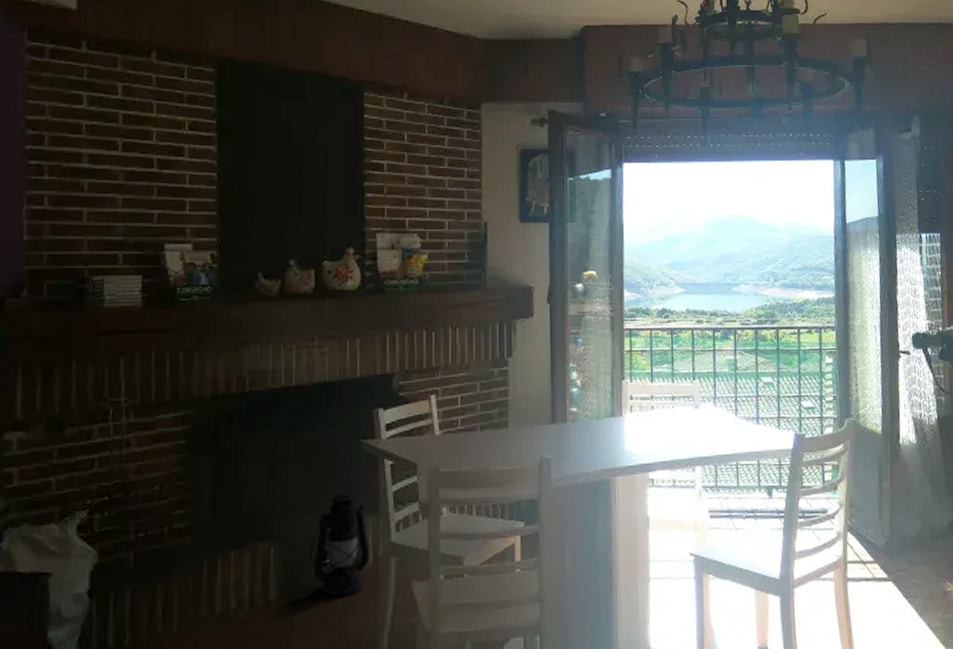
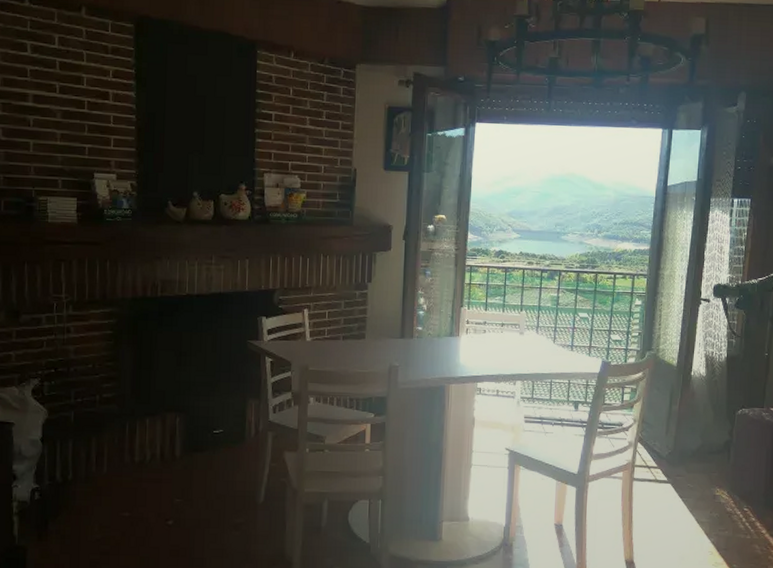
lantern: present [310,494,369,597] -> none [206,381,252,459]

